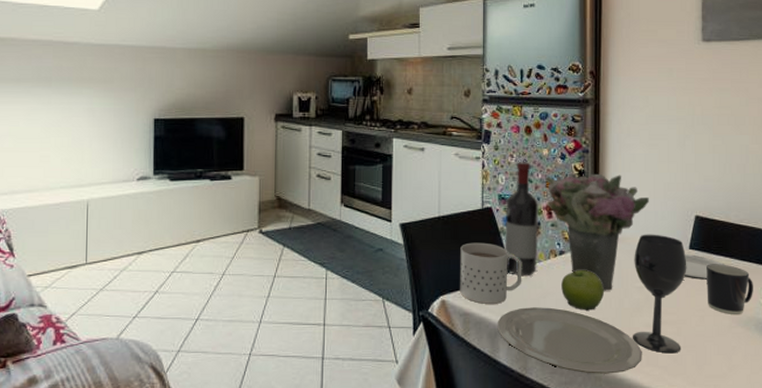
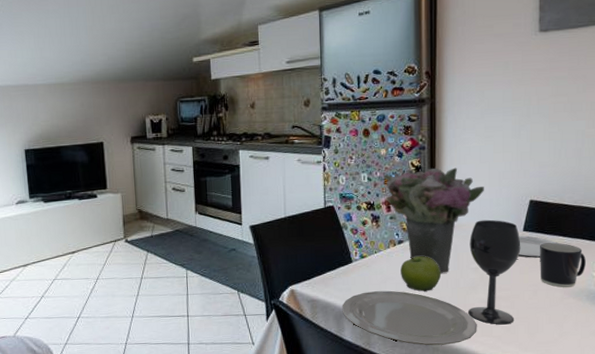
mug: present [459,242,522,304] -> none [306,237,364,291]
wine bottle: present [505,162,539,277] -> none [346,162,378,265]

